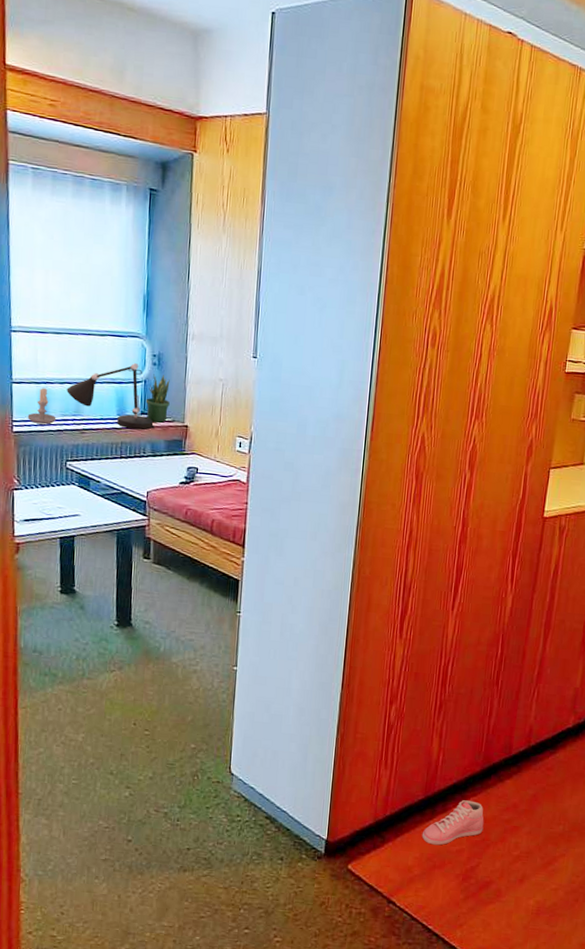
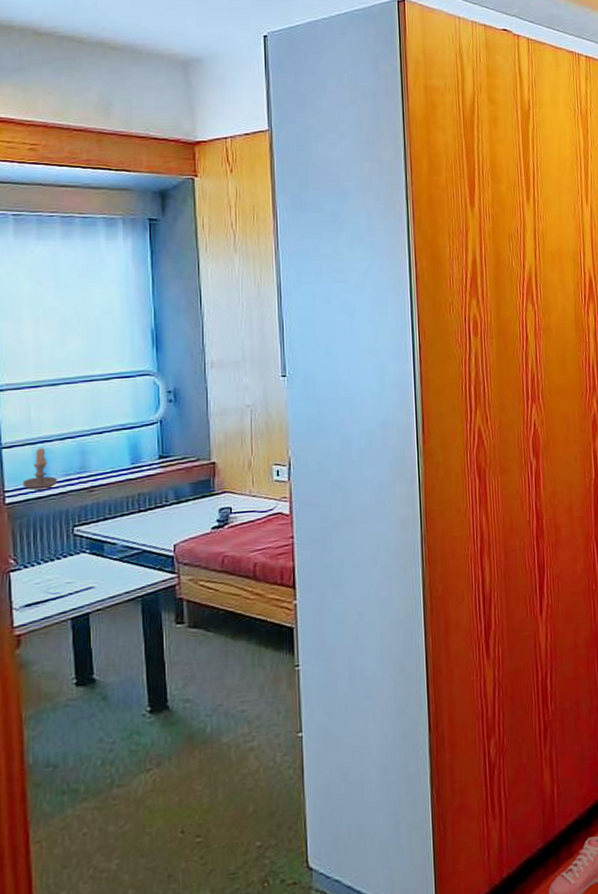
desk lamp: present [67,362,155,430] -> none [68,402,177,477]
planter: present [145,375,170,424] -> none [163,411,192,466]

